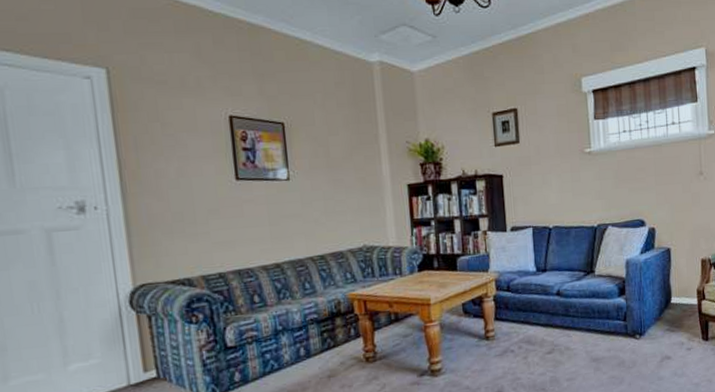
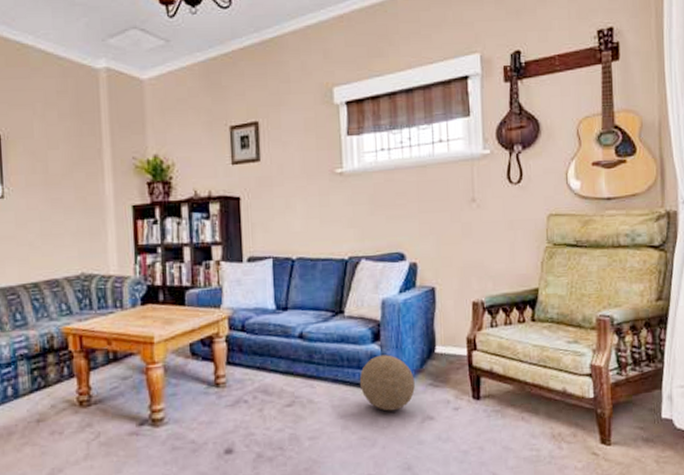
decorative ball: none [608,306,655,354] -> present [359,354,415,411]

